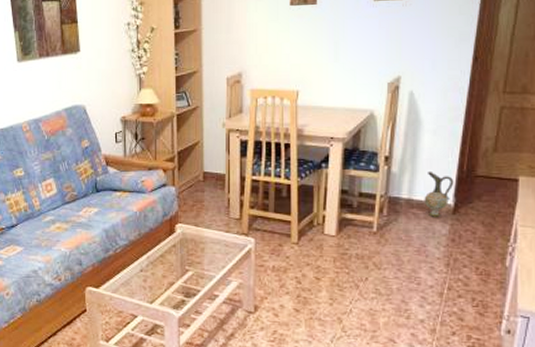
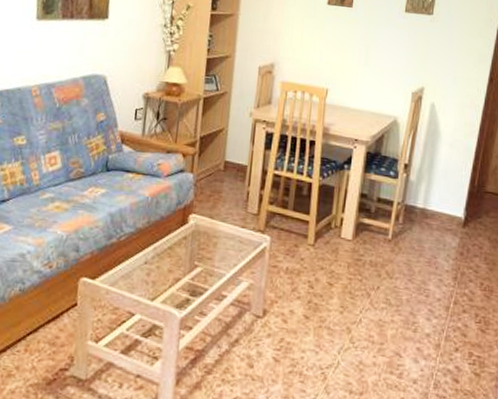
ceramic jug: present [424,171,454,217] -> none [437,182,466,229]

